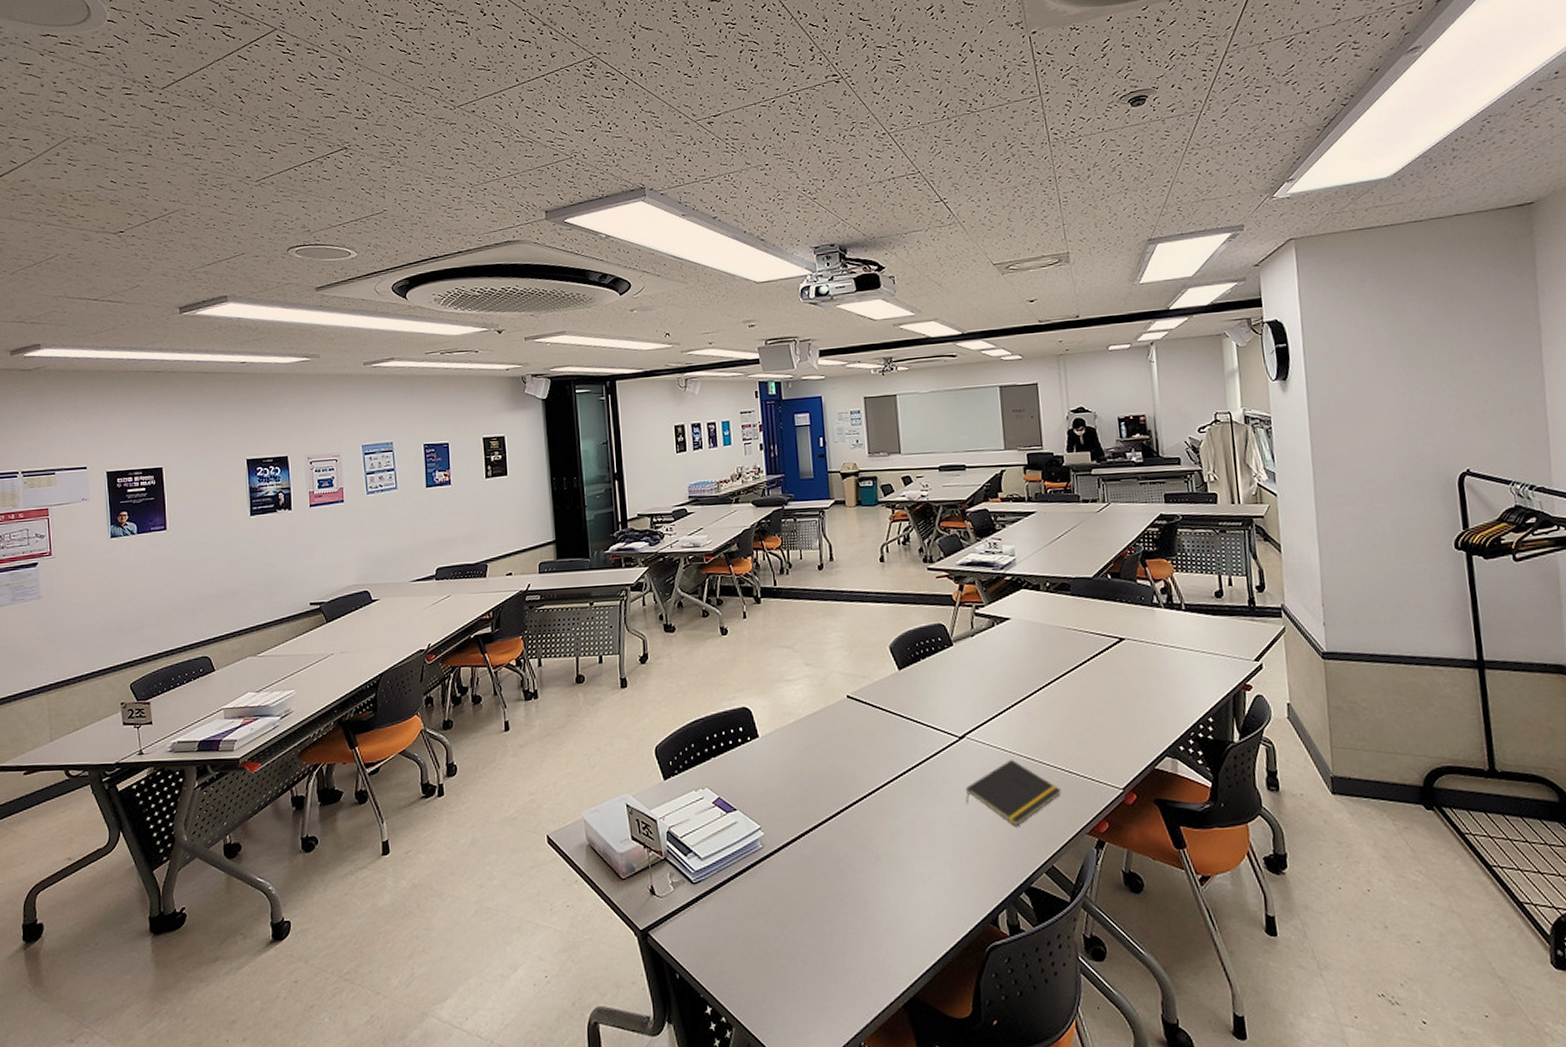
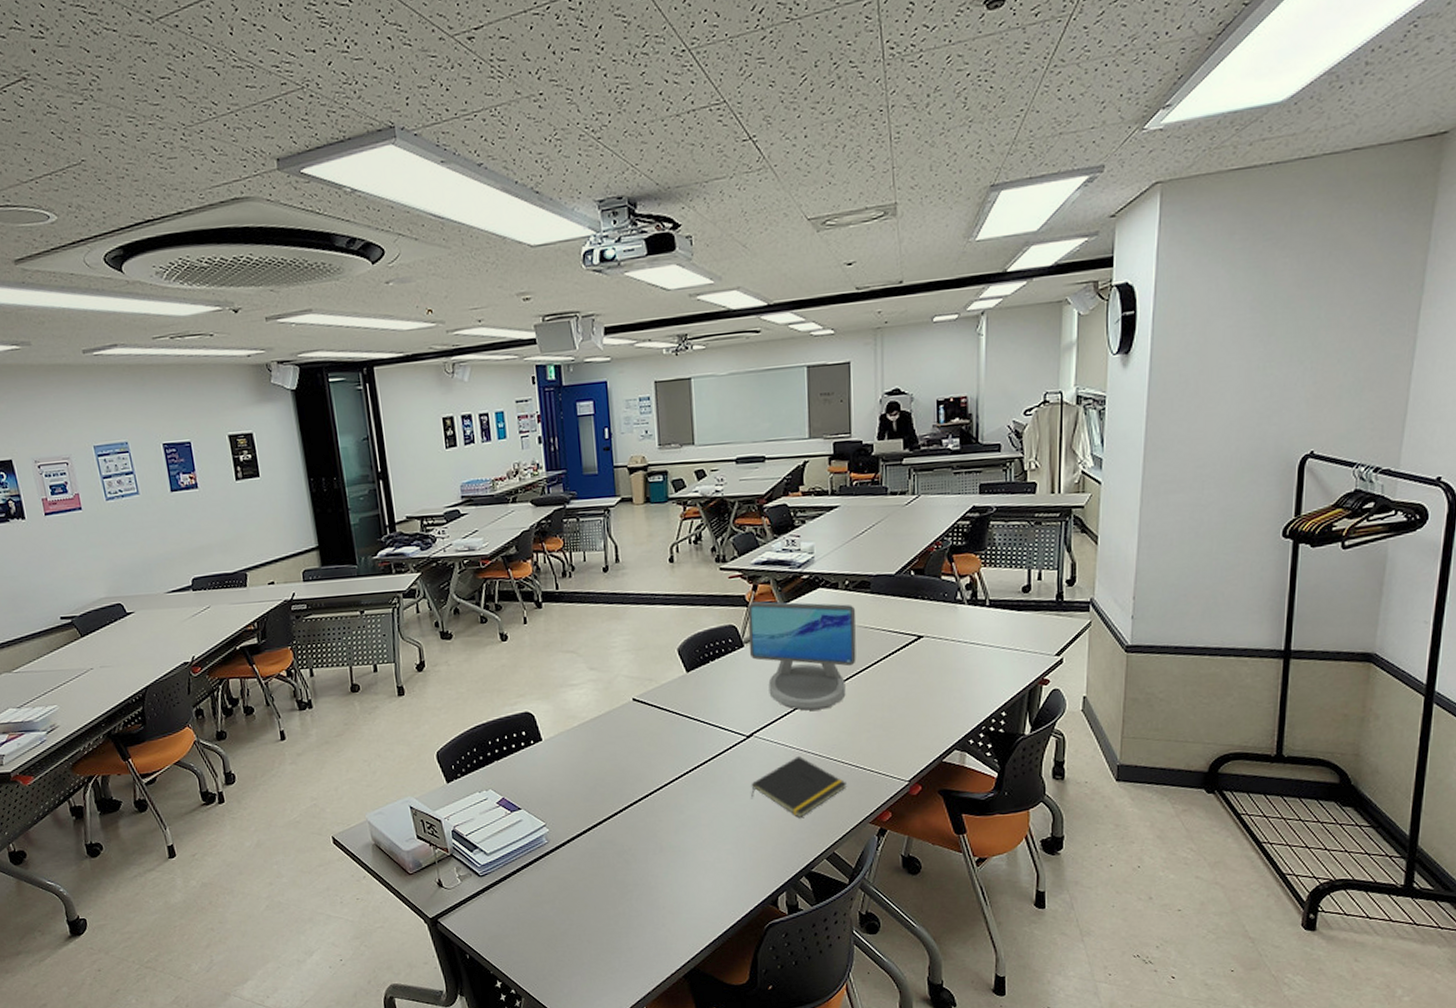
computer monitor: none [955,600,1062,712] -> present [748,601,856,711]

